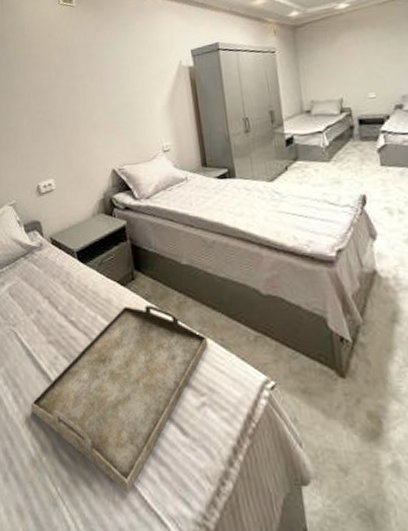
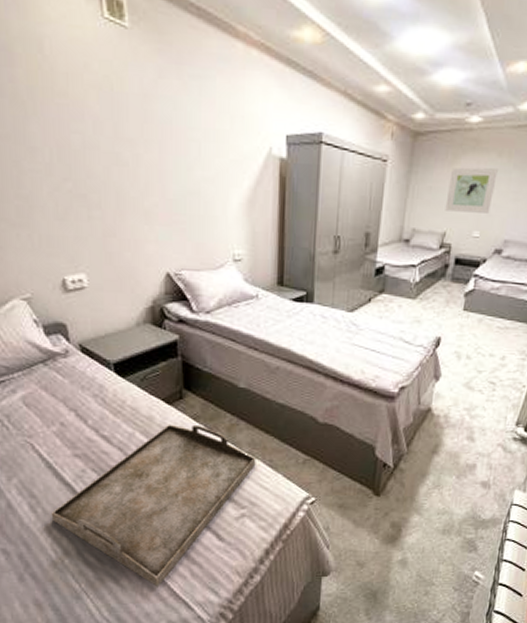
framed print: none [333,39,380,81] -> present [445,167,498,213]

